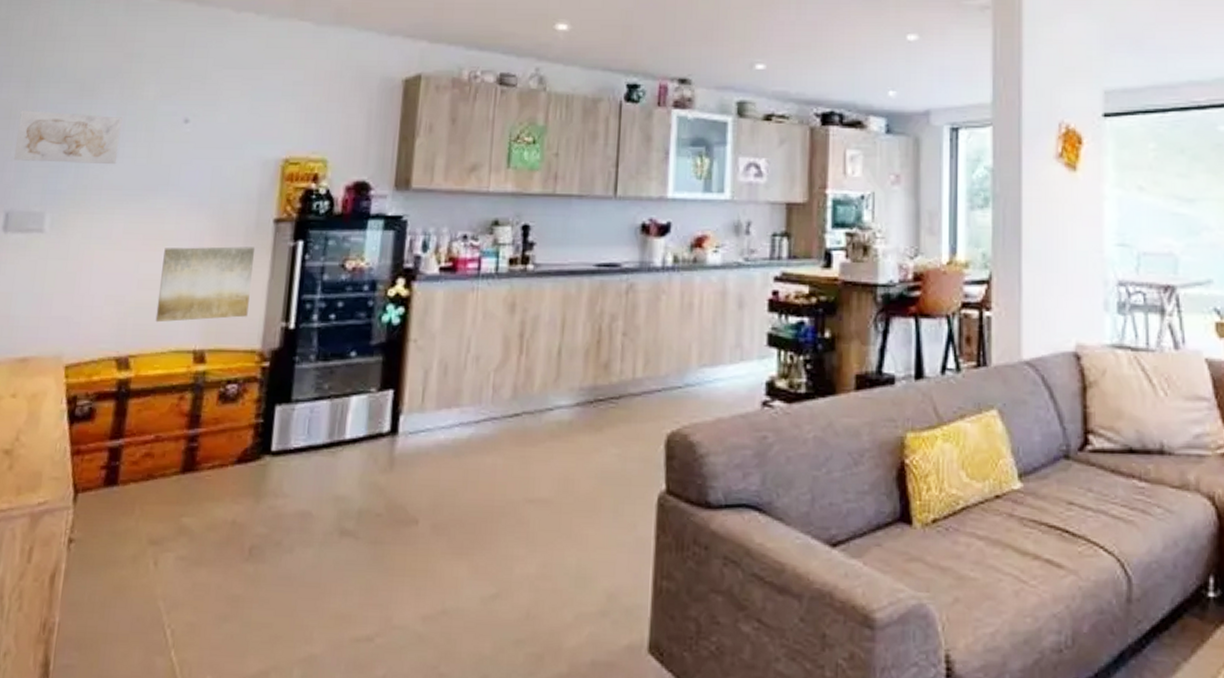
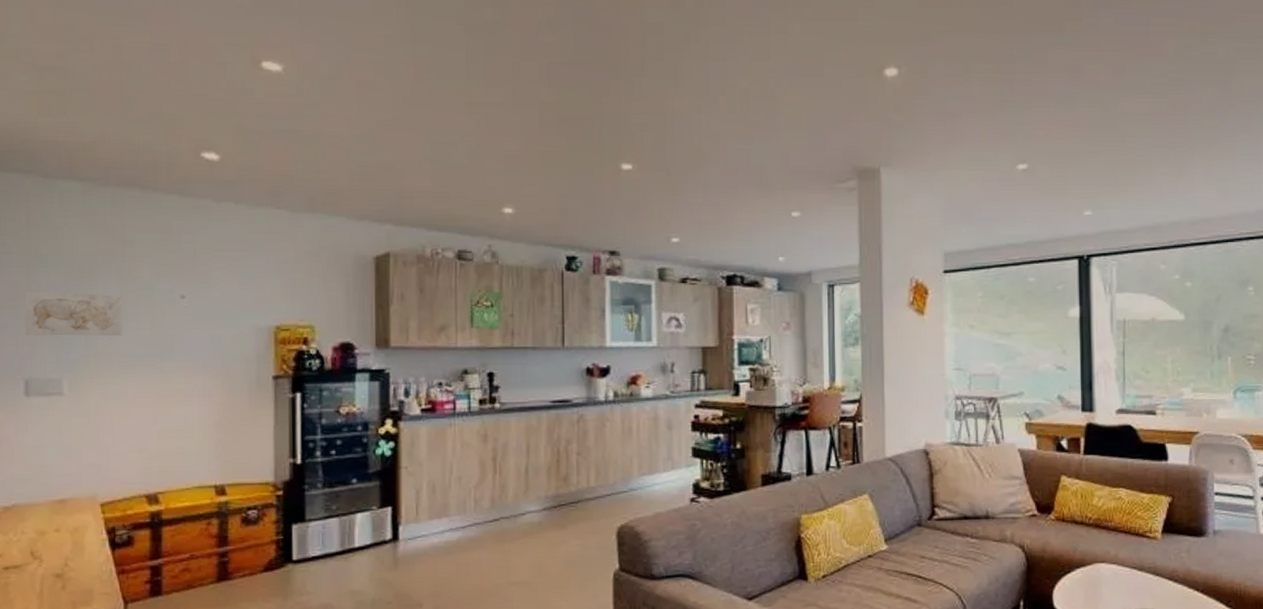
wall art: present [155,246,256,323] -> none [177,400,259,465]

